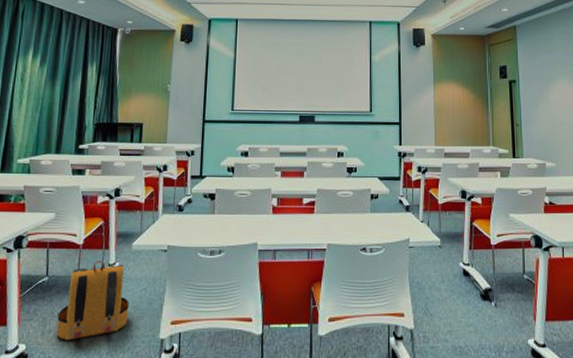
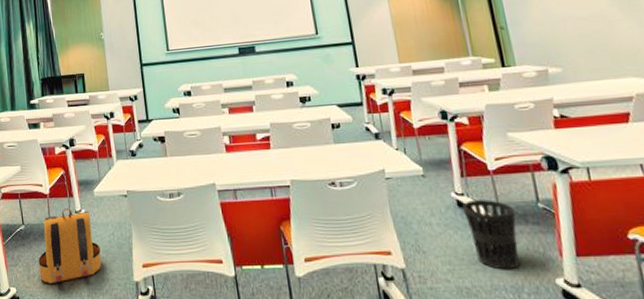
wastebasket: none [467,270,506,332] -> present [462,200,520,270]

